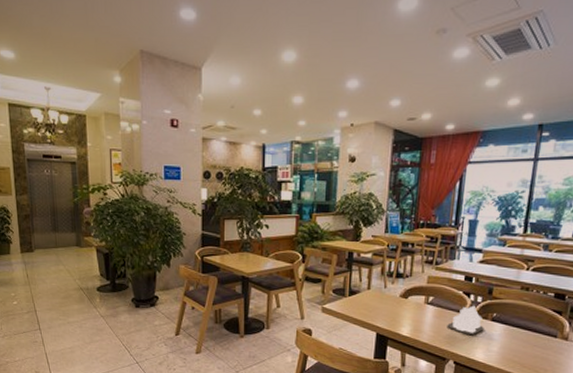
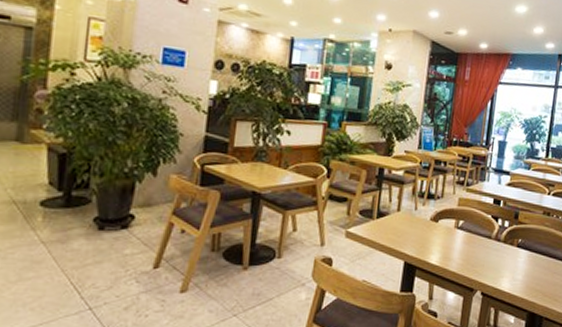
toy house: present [447,305,484,336] -> none [475,230,510,263]

